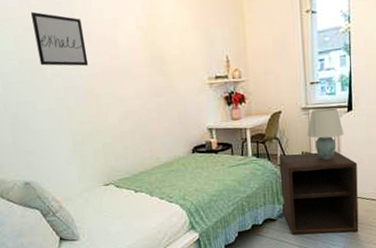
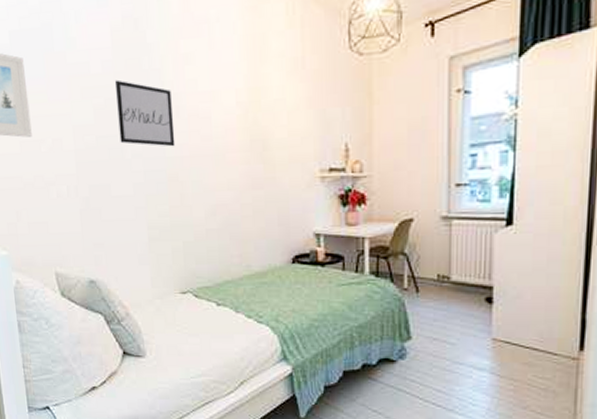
nightstand: present [279,151,359,235] -> none [405,276,515,391]
table lamp: present [307,107,344,160] -> none [446,219,498,288]

